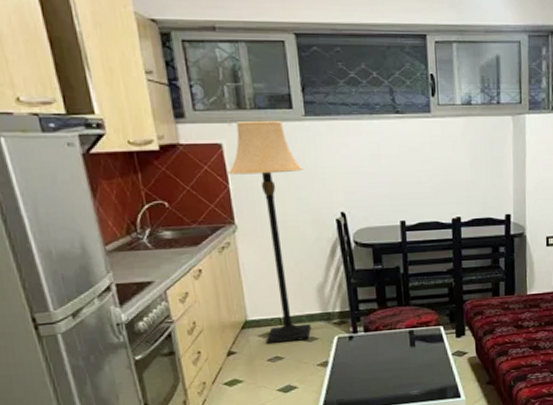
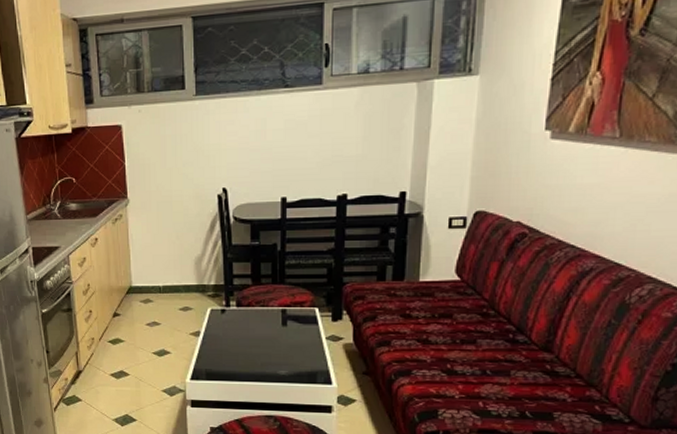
lamp: present [228,120,312,344] -> none [125,101,191,309]

